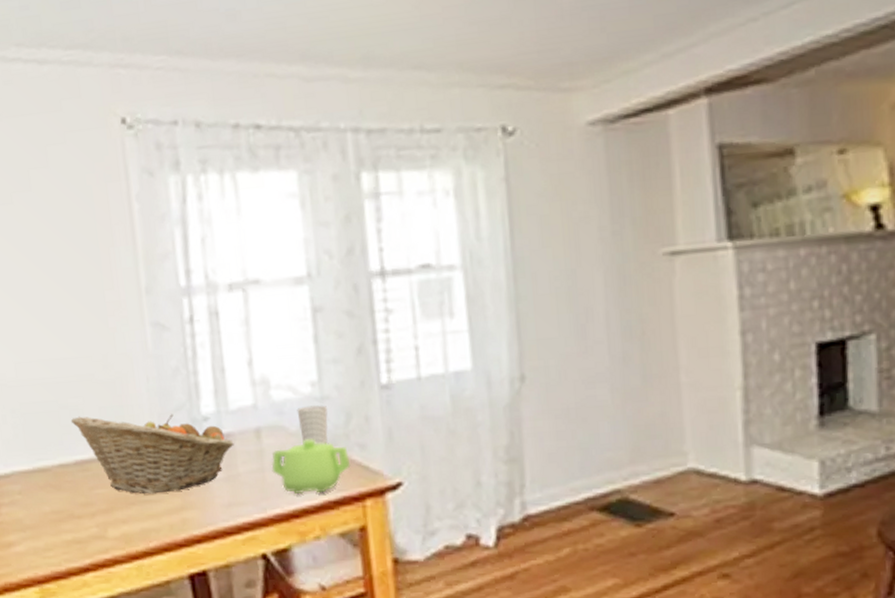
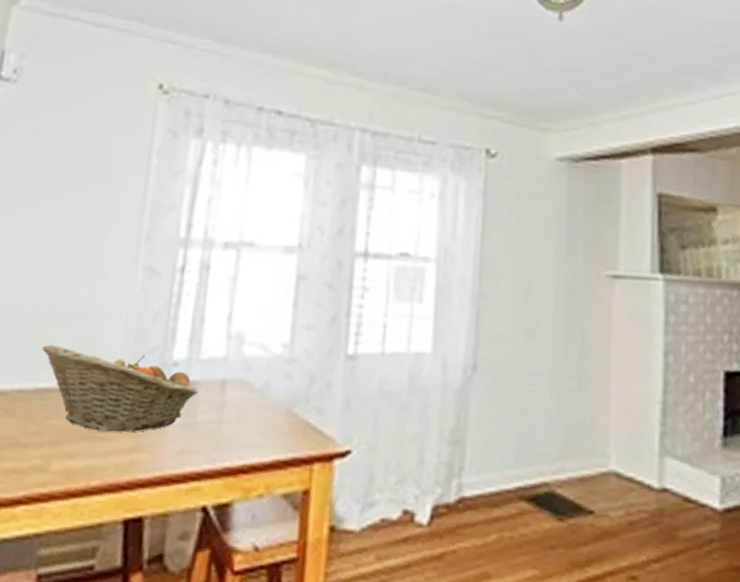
teapot: present [271,439,351,494] -> none [229,397,307,452]
cup: present [297,405,328,445] -> none [264,365,293,404]

